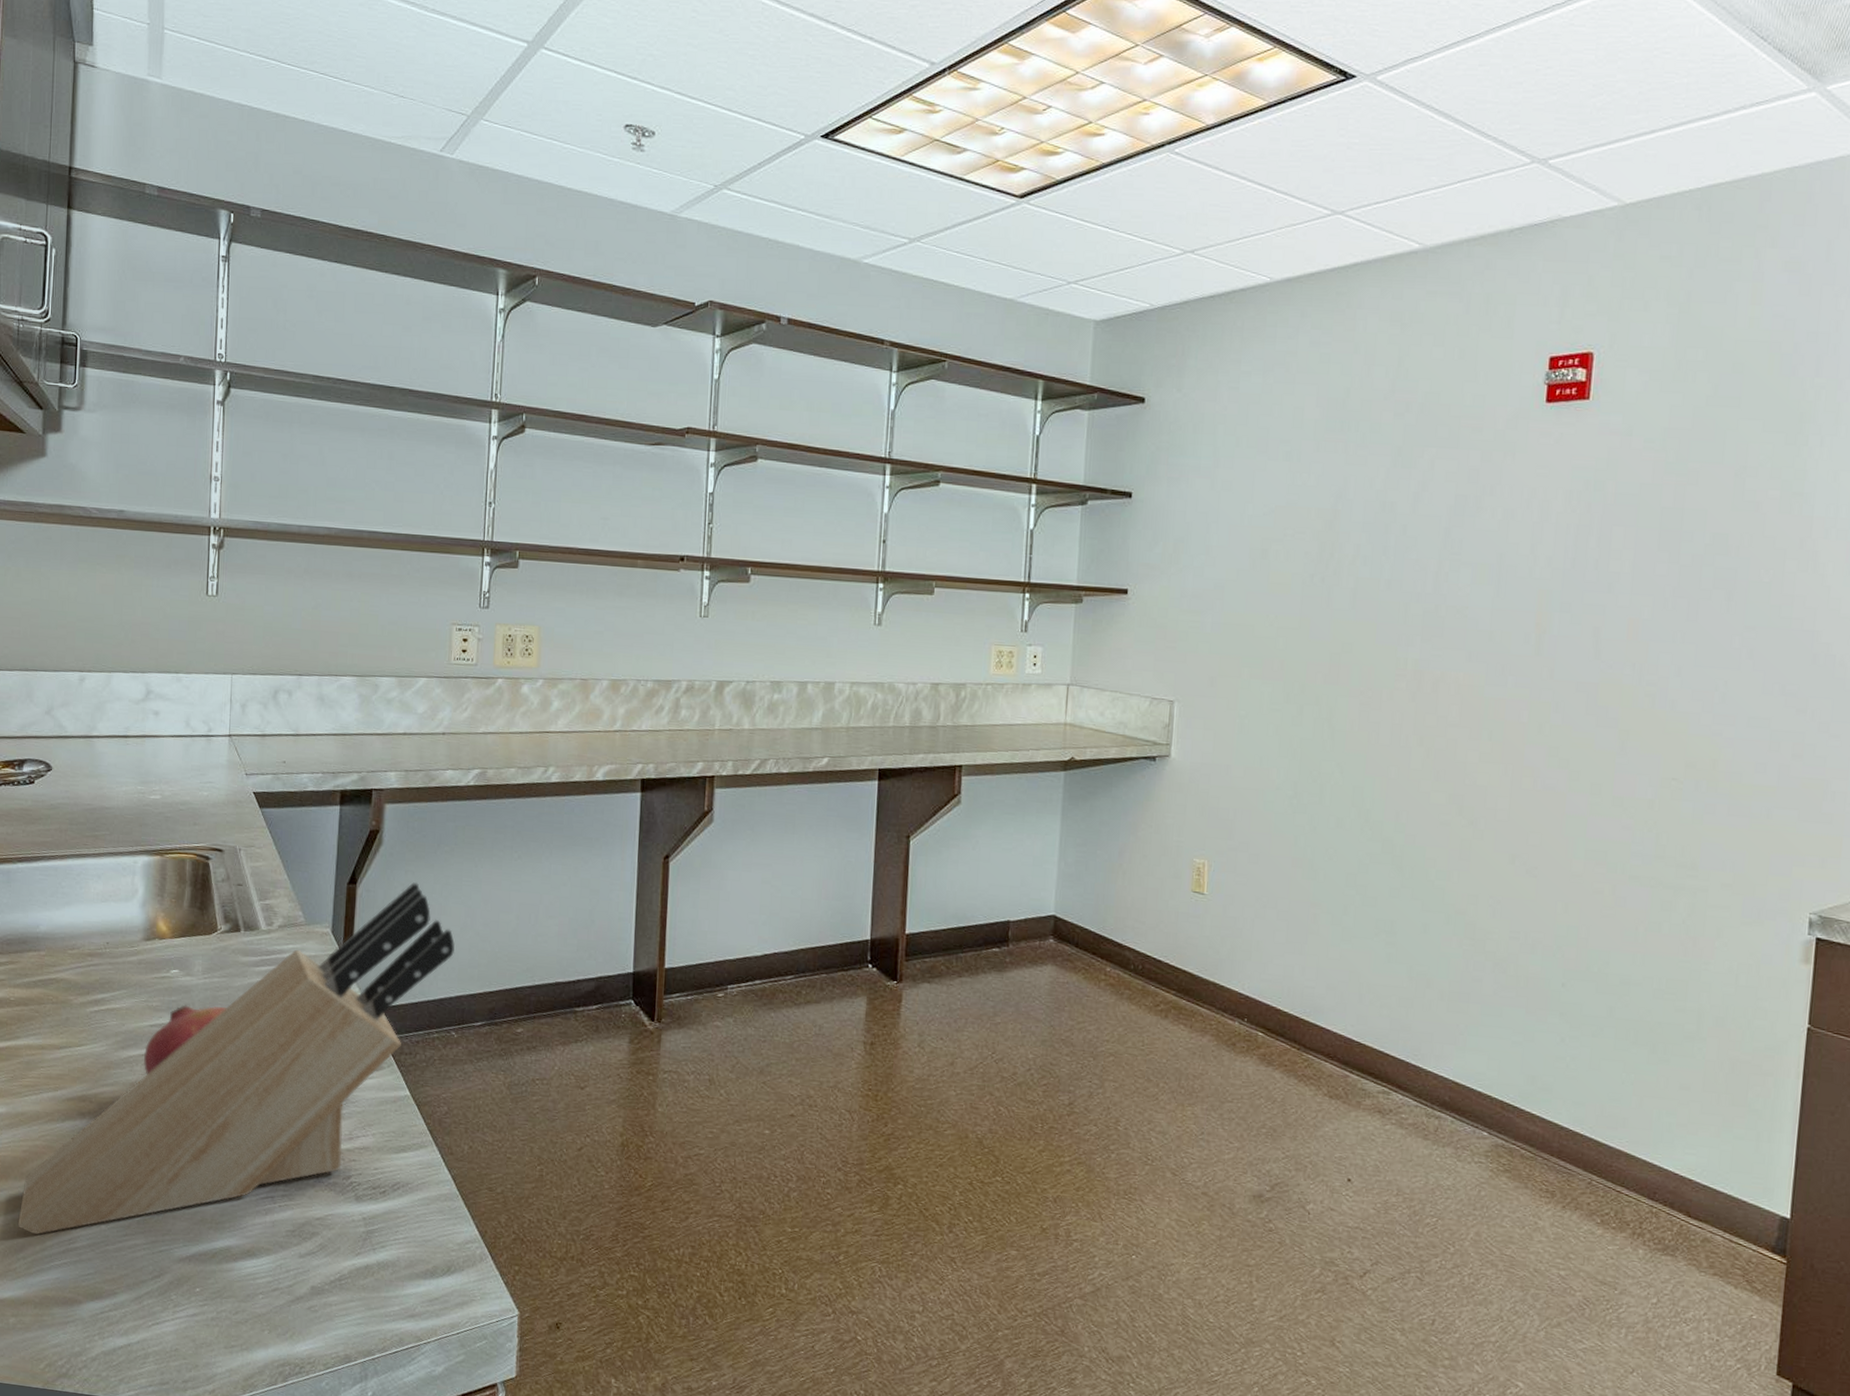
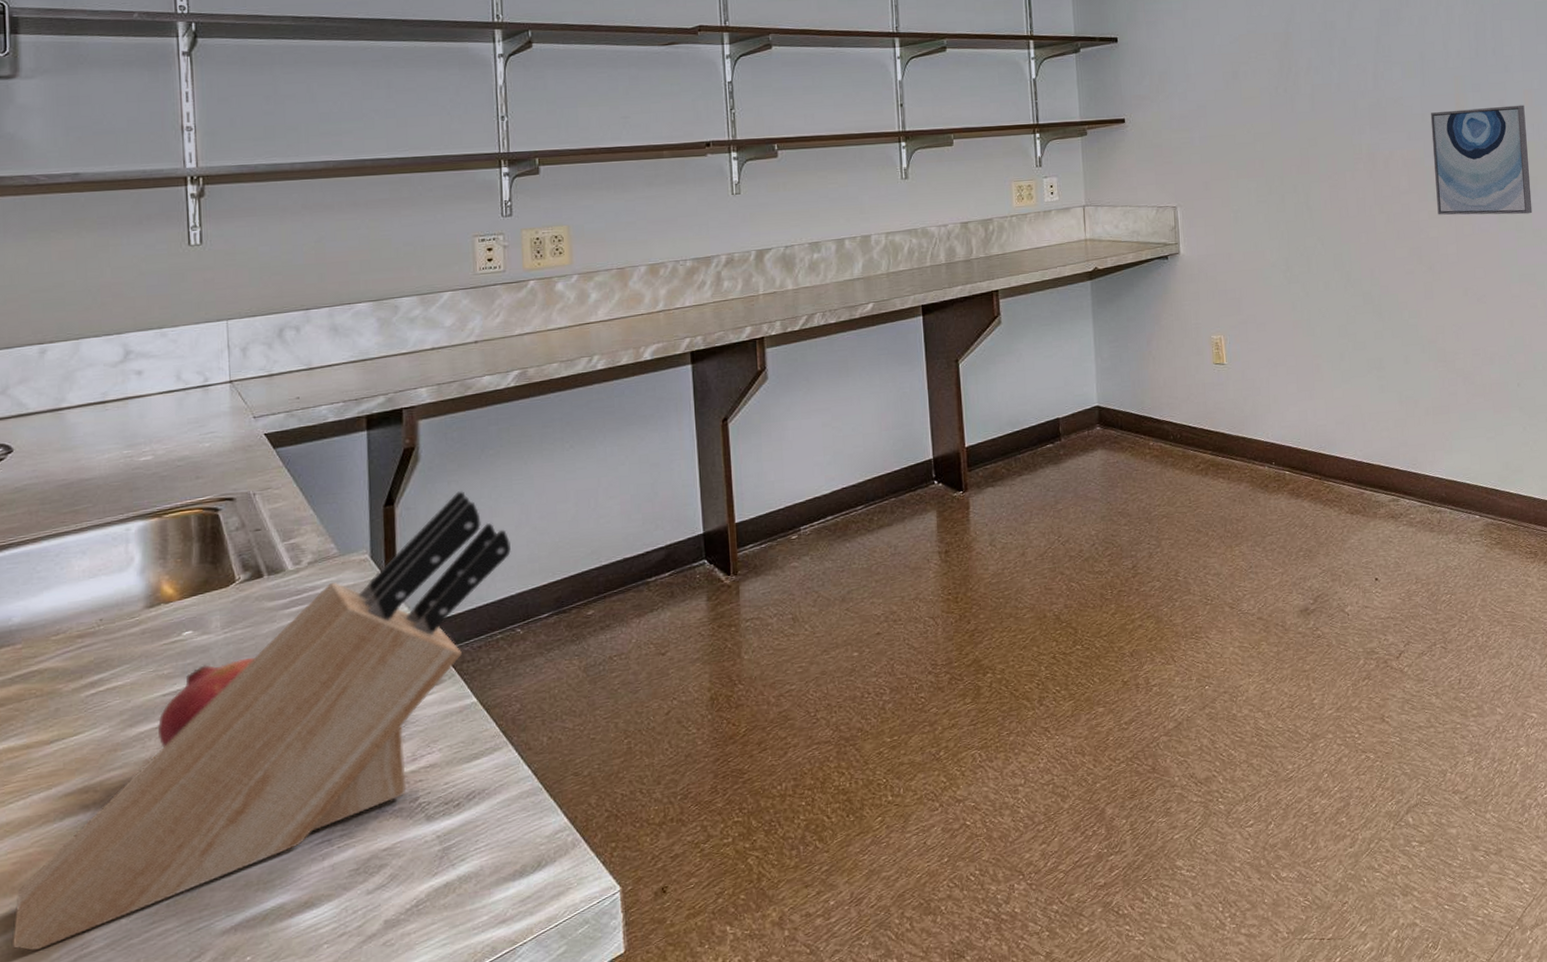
wall art: none [1491,631,1626,776] -> present [1430,105,1533,215]

